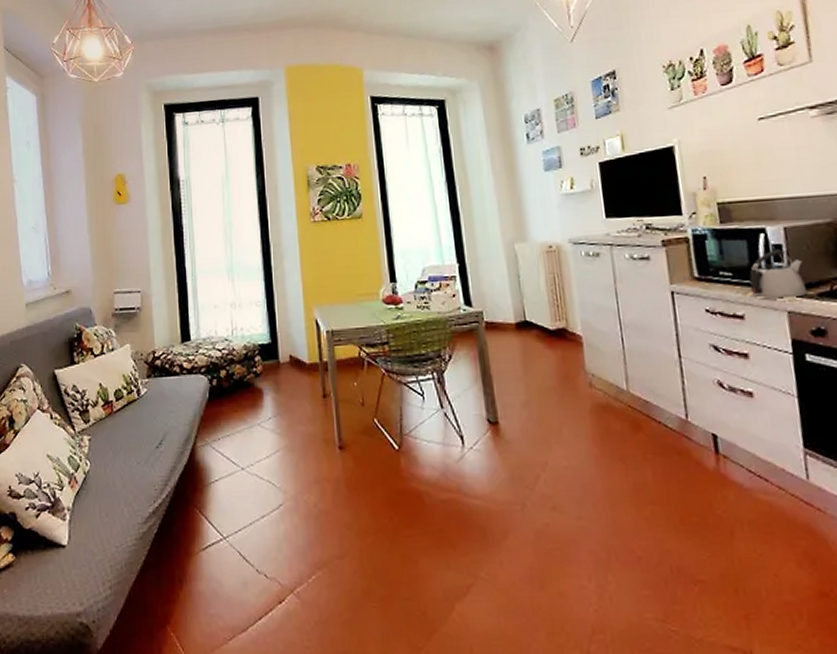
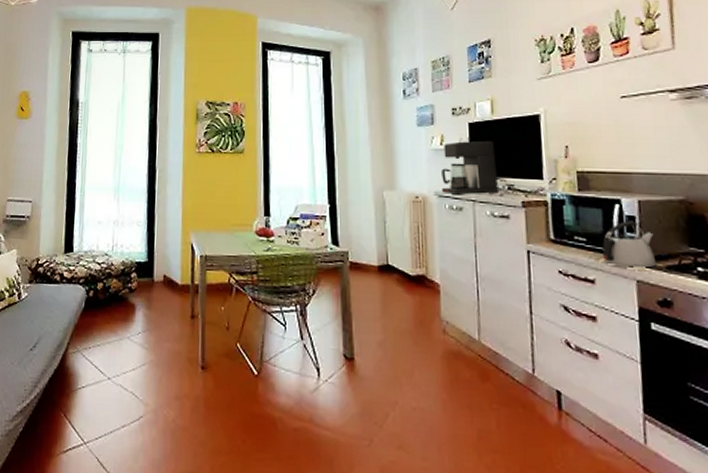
coffee maker: none [574,179,638,241] -> present [441,140,500,195]

